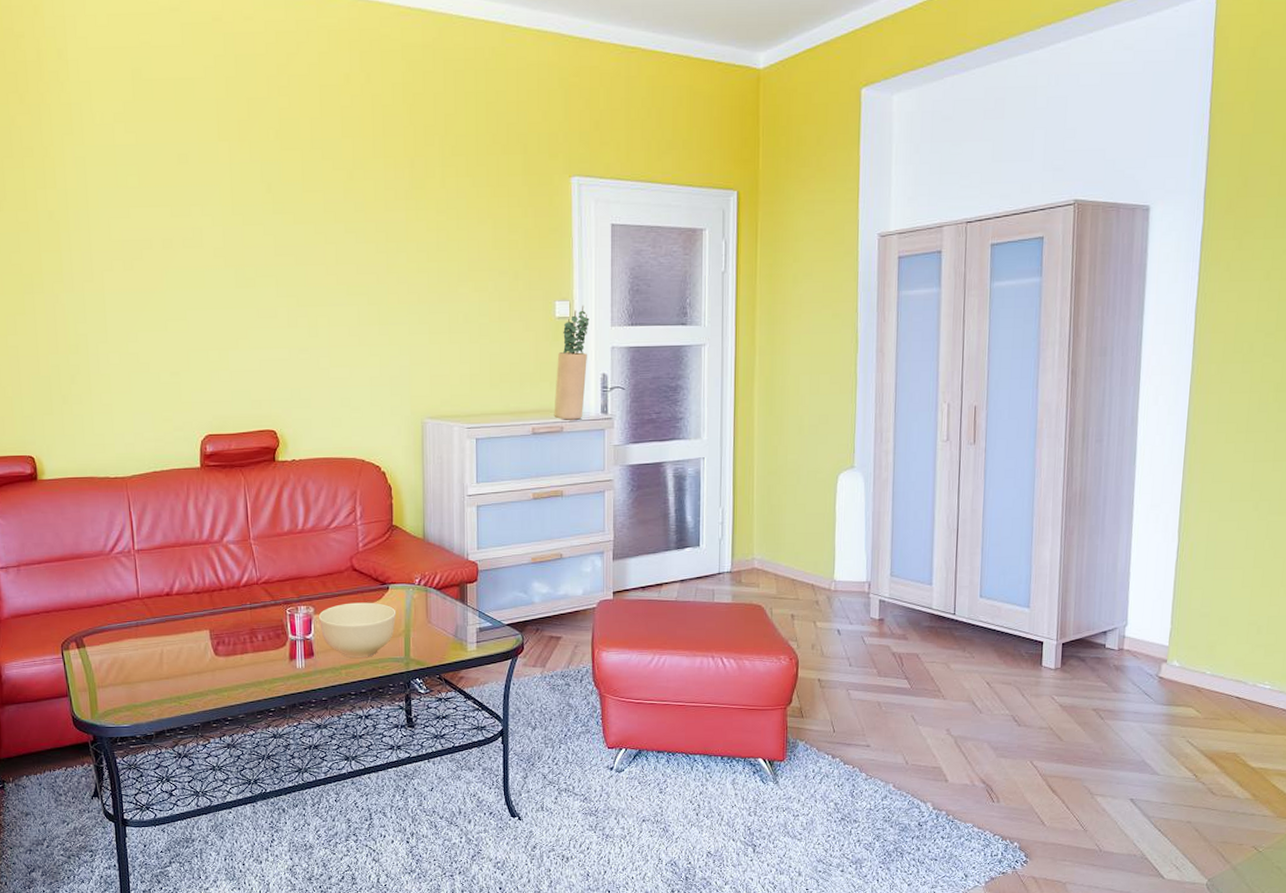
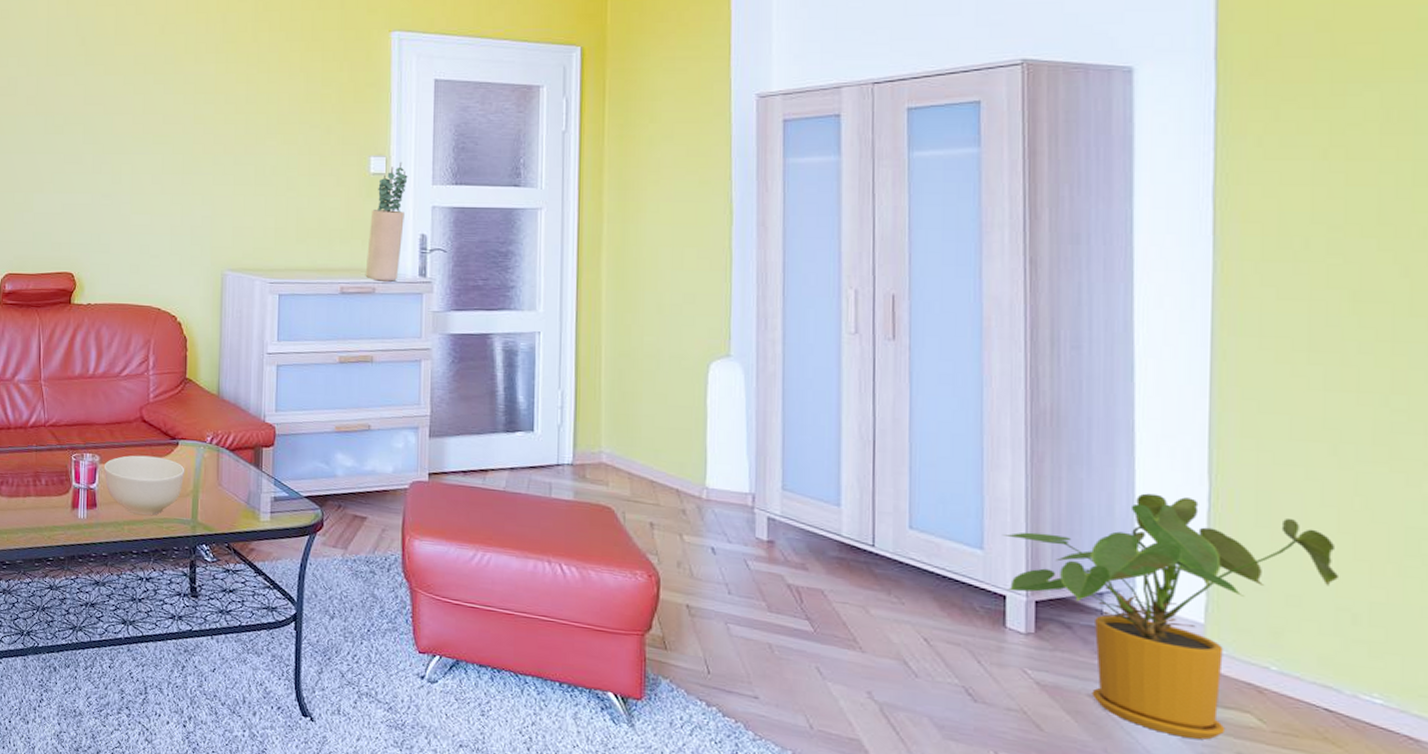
house plant: none [1042,551,1252,731] -> present [1002,493,1340,740]

